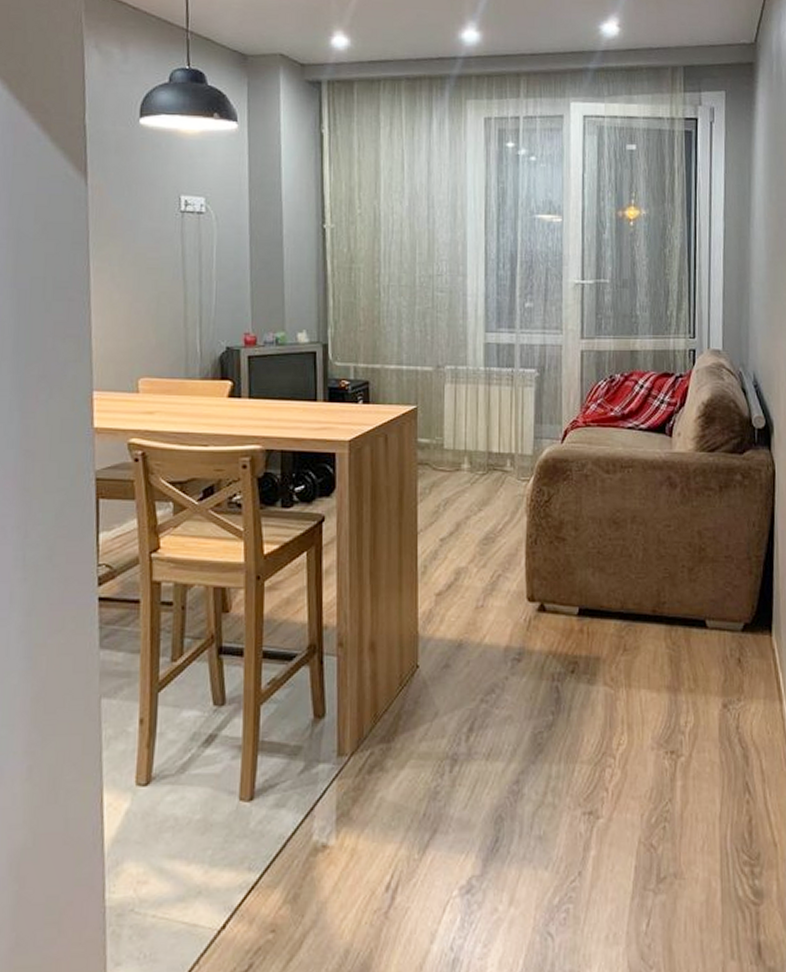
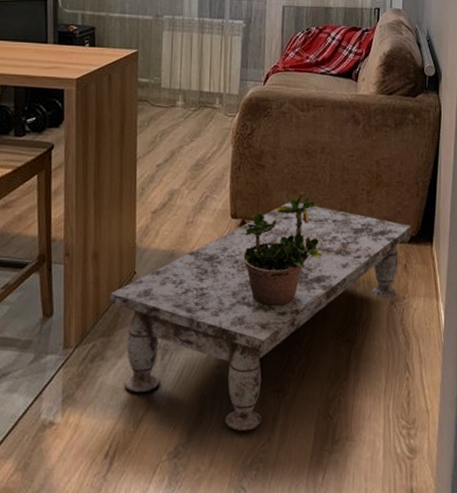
coffee table: none [389,582,745,863] -> present [110,202,411,432]
potted plant: none [542,569,637,709] -> present [242,191,322,307]

